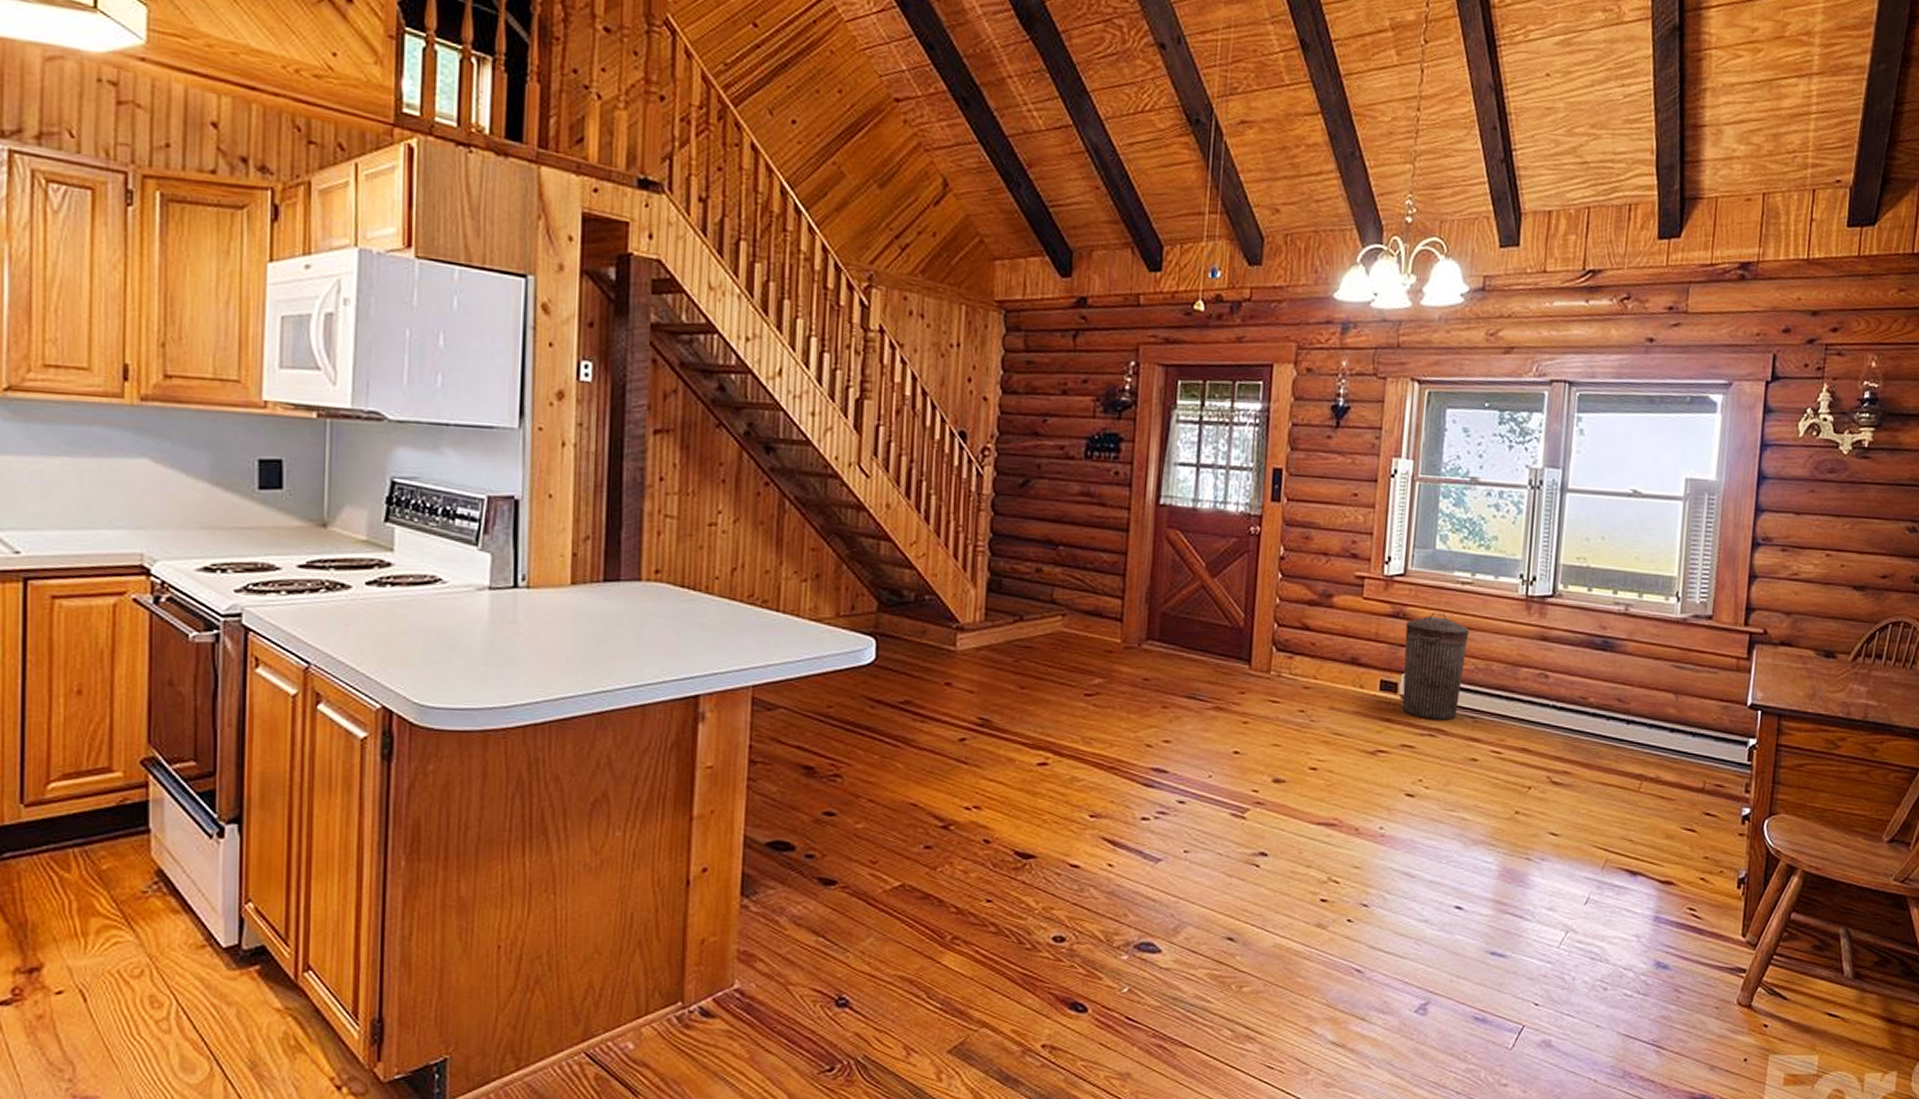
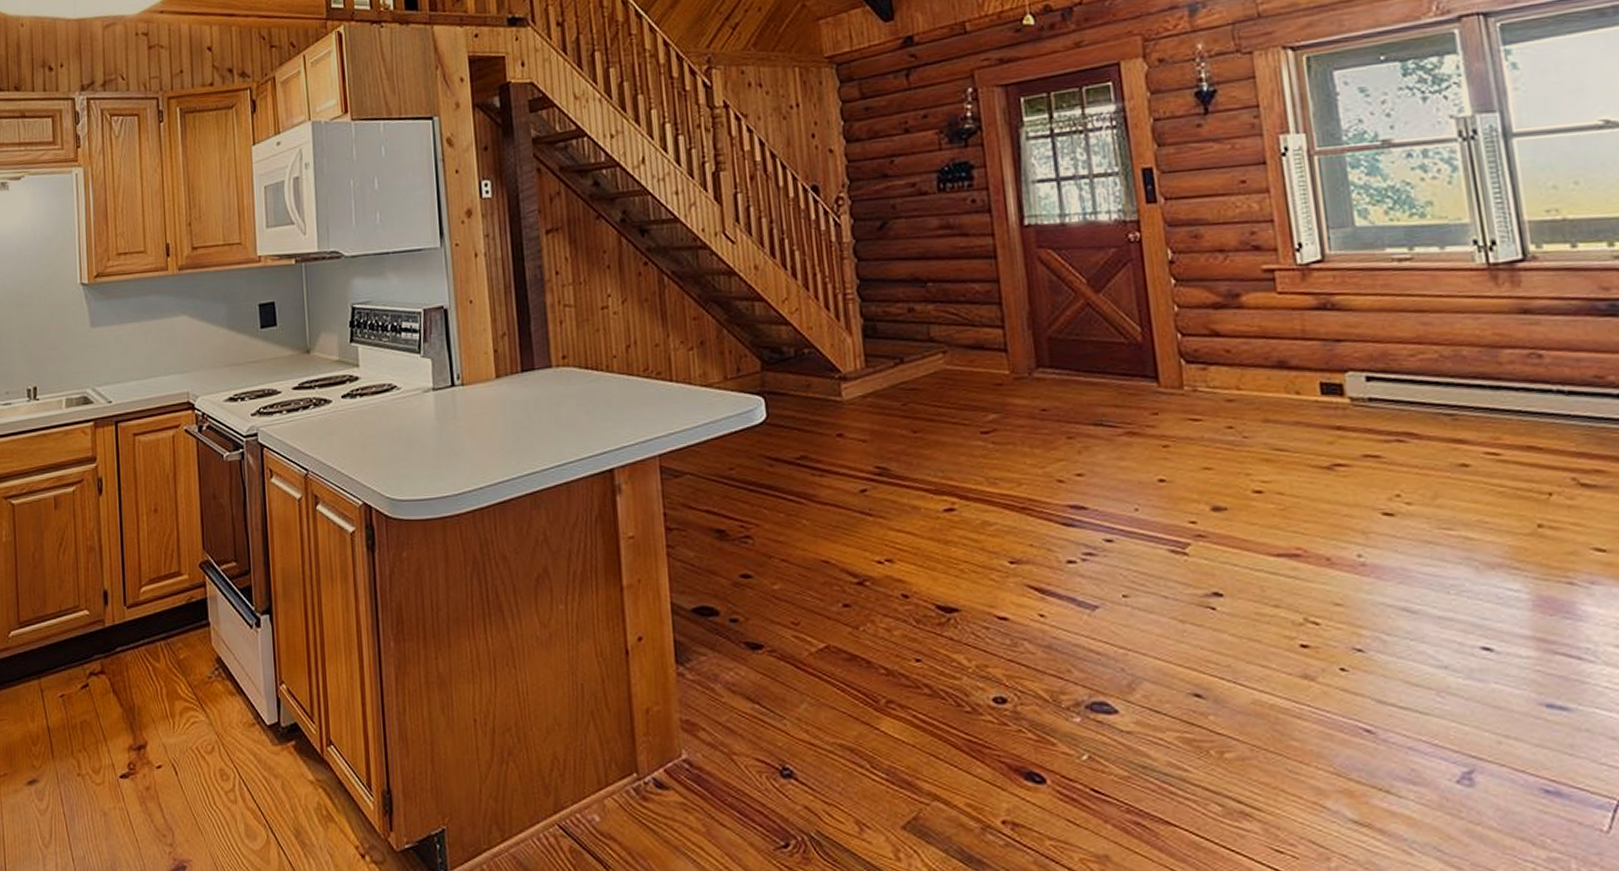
trash can: present [1402,612,1470,721] -> none [1337,297,1429,423]

